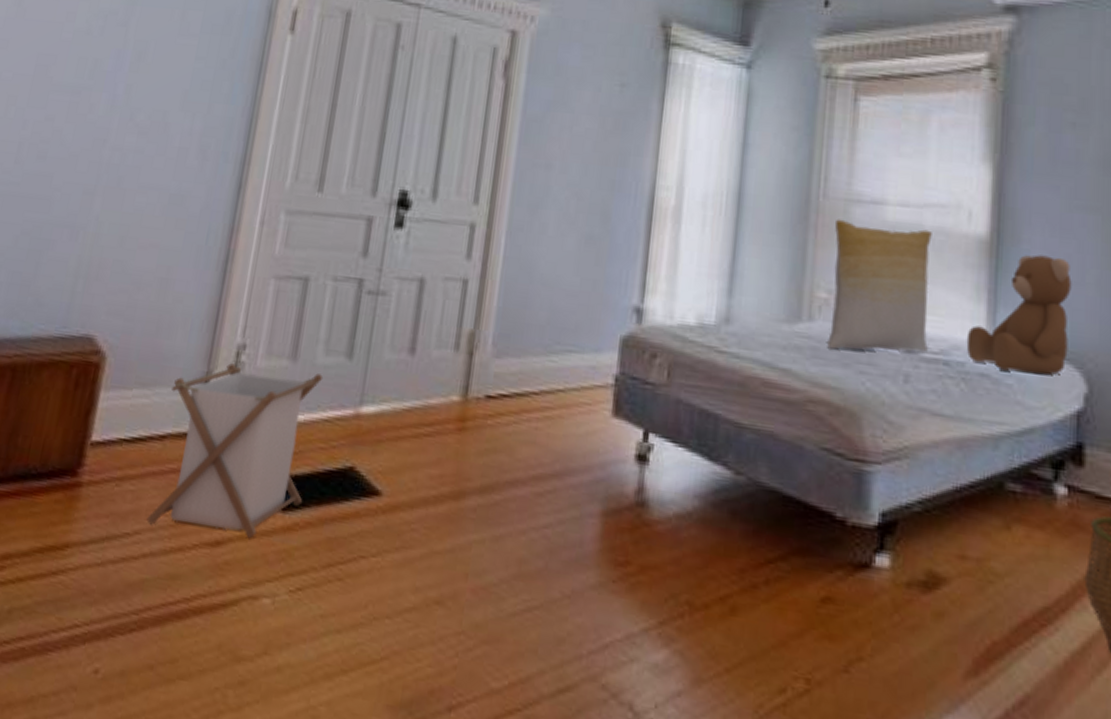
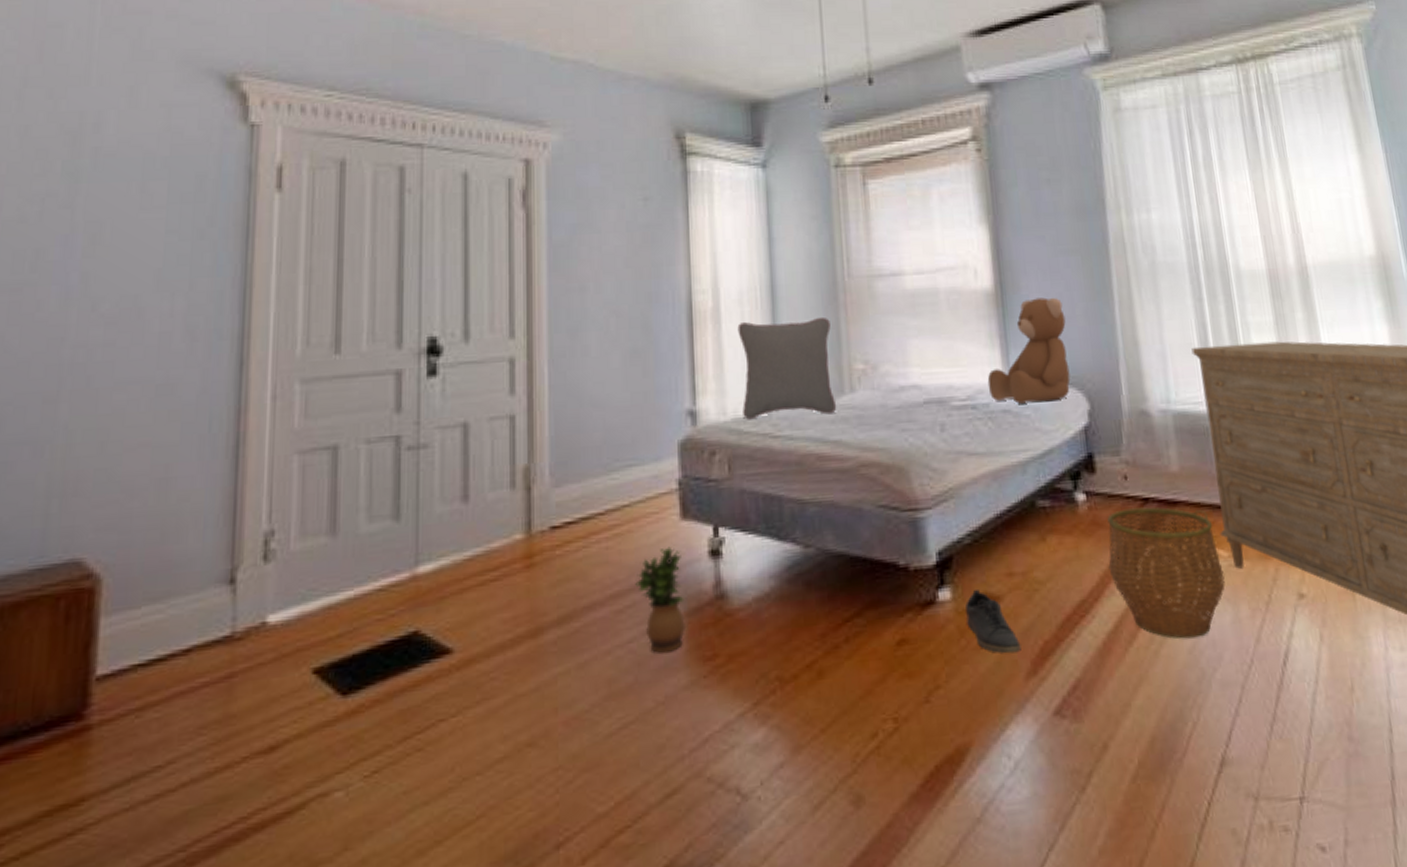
laundry basket: present [147,363,324,539] -> none [181,543,370,750]
potted plant: none [558,441,608,548] -> present [635,546,687,653]
pillow: none [690,226,797,340] -> present [737,316,837,420]
pillow: present [827,219,932,354] -> none [861,291,957,414]
shoe: none [904,564,964,647] -> present [965,590,1021,654]

